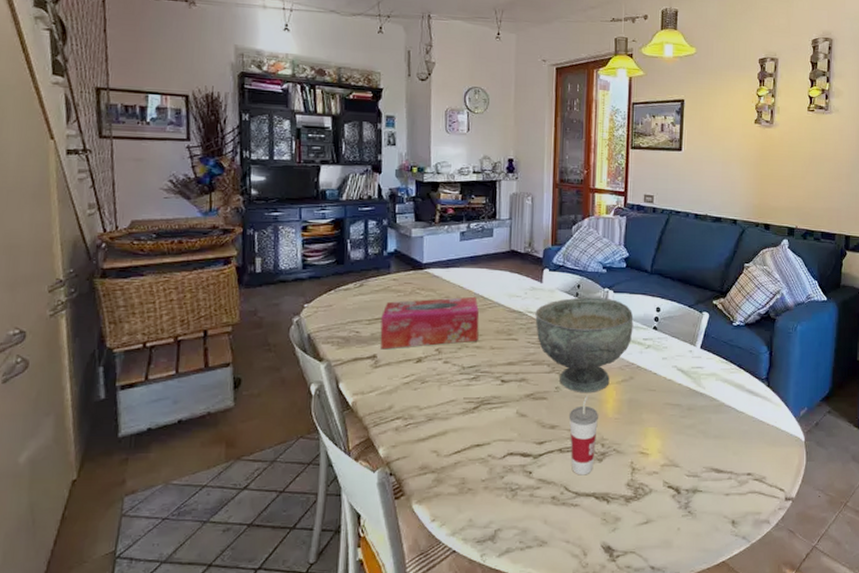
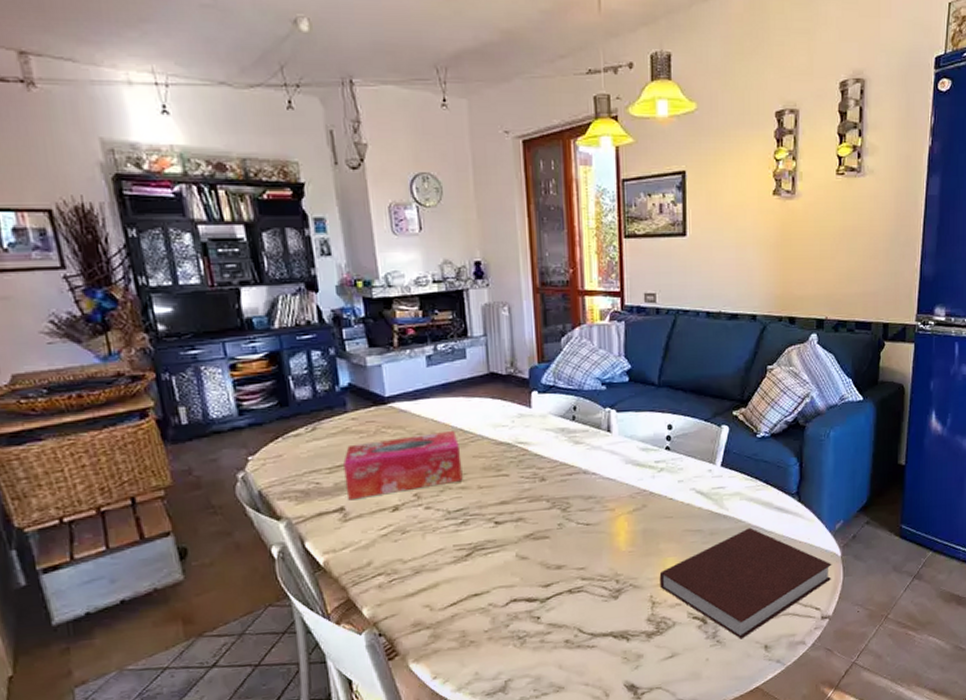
decorative bowl: present [535,297,634,392] -> none [526,418,642,527]
cup: present [568,395,598,476] -> none [576,529,610,616]
notebook: none [640,407,796,512] -> present [659,527,832,640]

